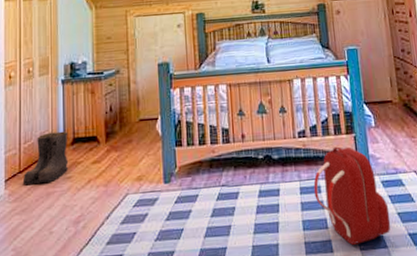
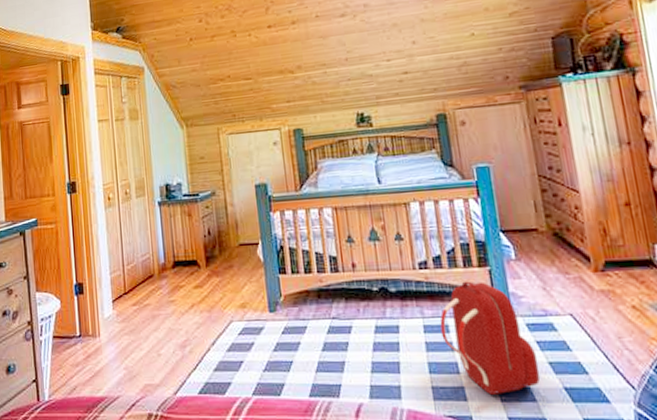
boots: present [22,131,69,186] -> none [128,254,172,307]

